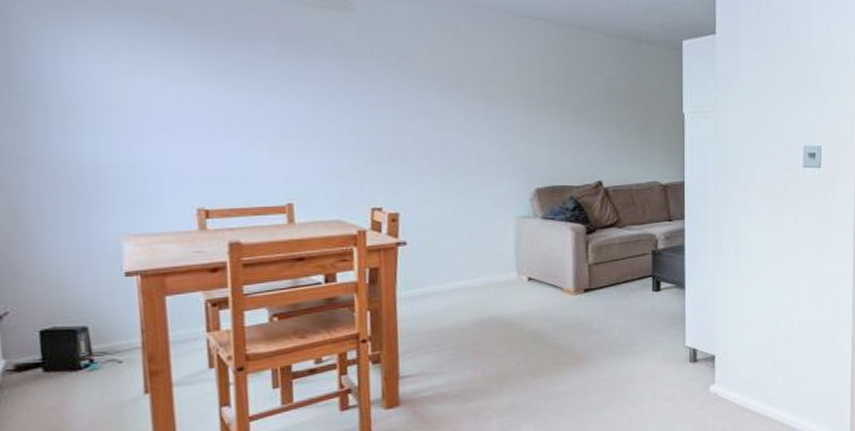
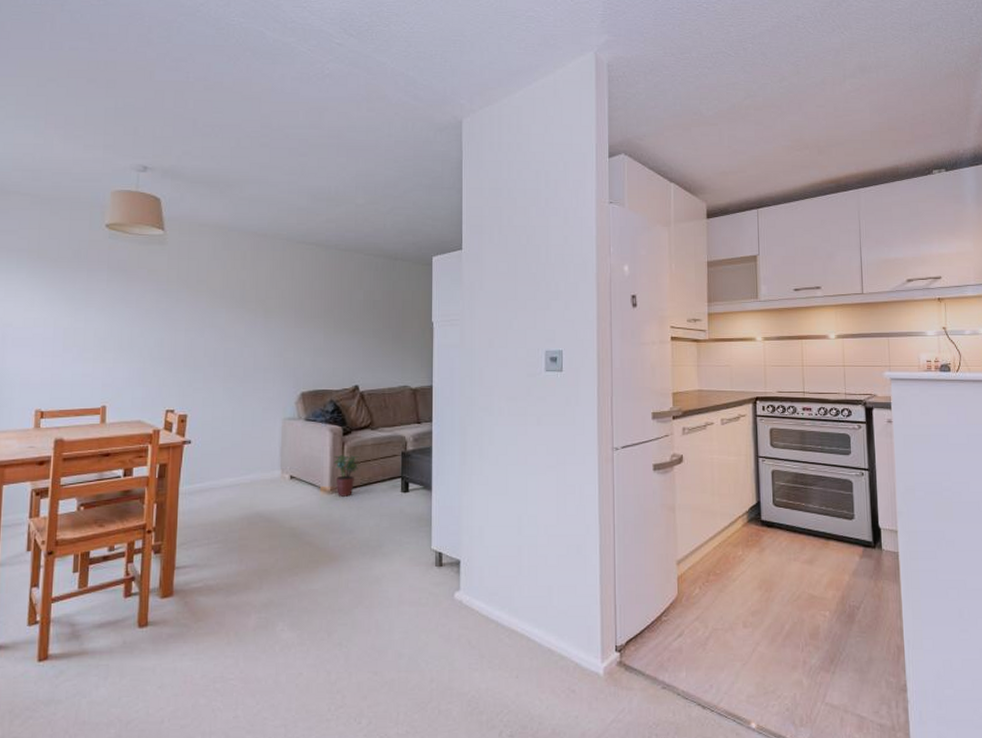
potted plant: none [576,254,606,298] -> present [333,454,359,497]

